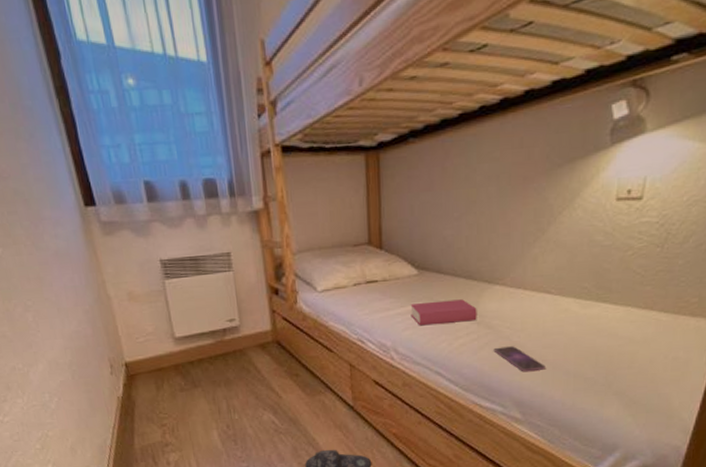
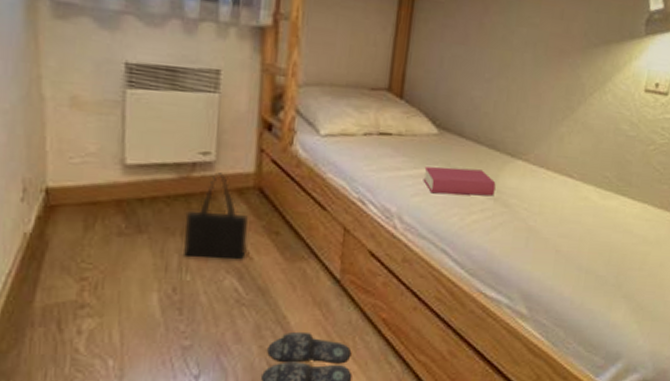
tote bag: none [224,334,277,401] -> present [182,172,250,260]
smartphone: present [493,346,546,372] -> none [507,229,559,262]

